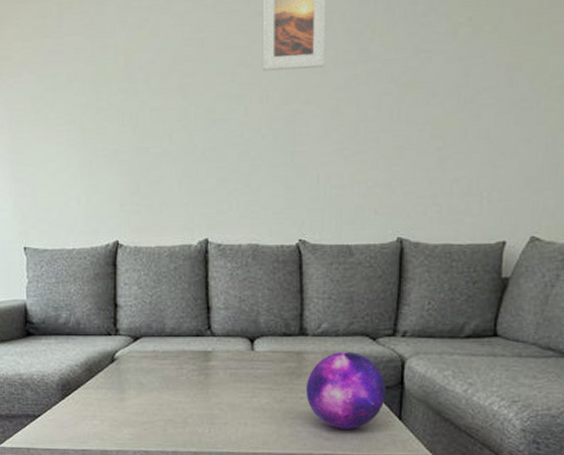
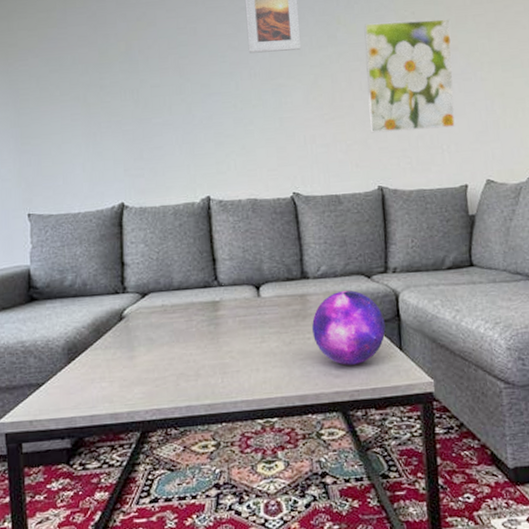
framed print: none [396,26,518,174] -> present [364,18,455,133]

